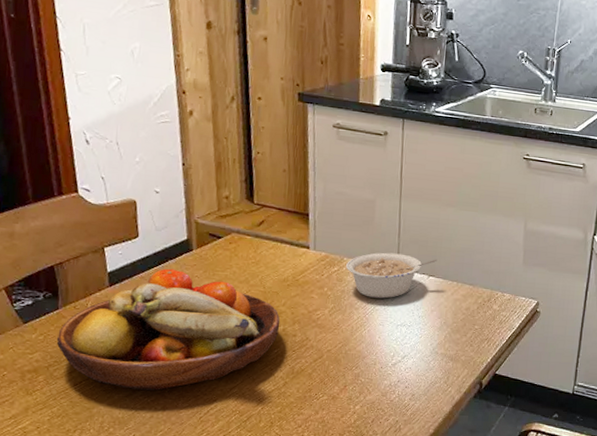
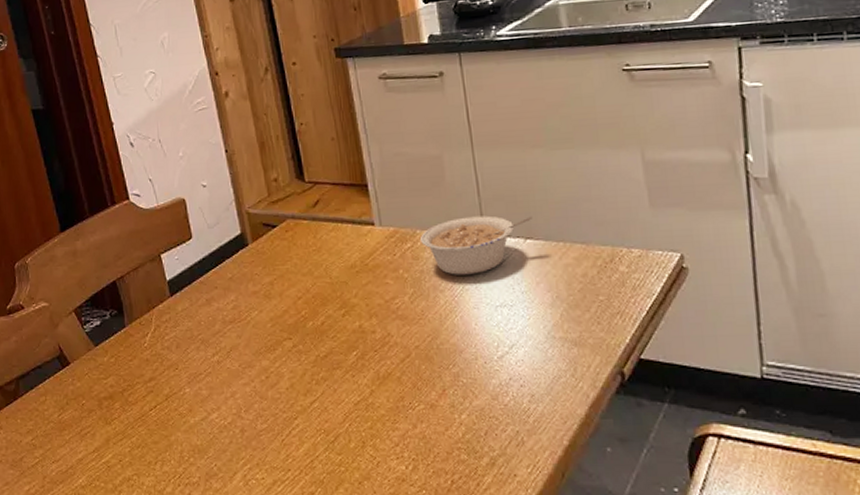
fruit bowl: present [56,268,280,391] -> none [127,269,355,412]

